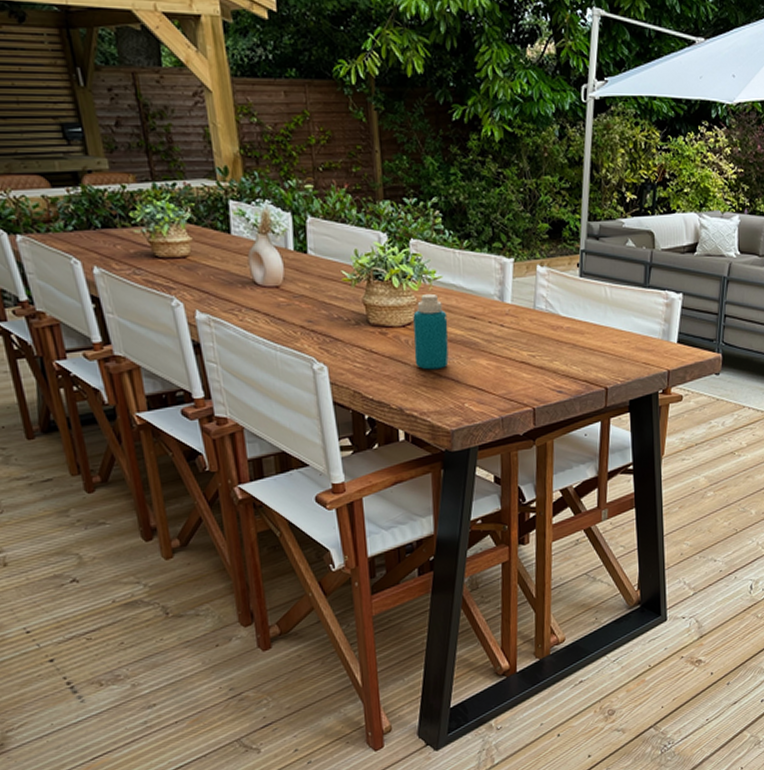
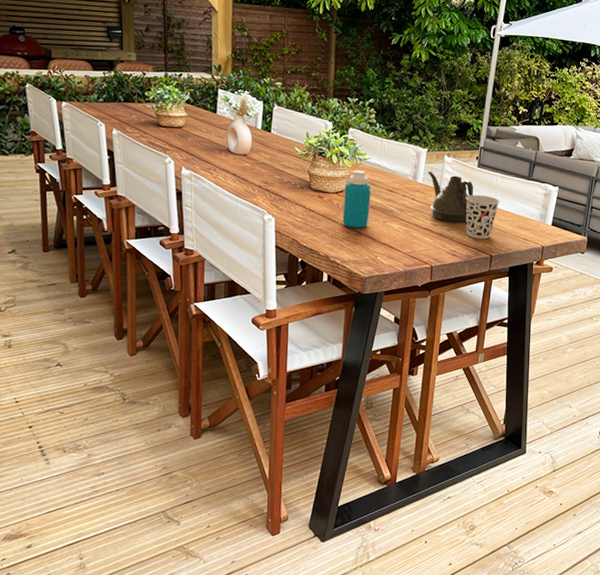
teapot: none [517,286,578,352] -> present [428,170,474,224]
cup: none [568,312,611,369] -> present [465,195,500,239]

